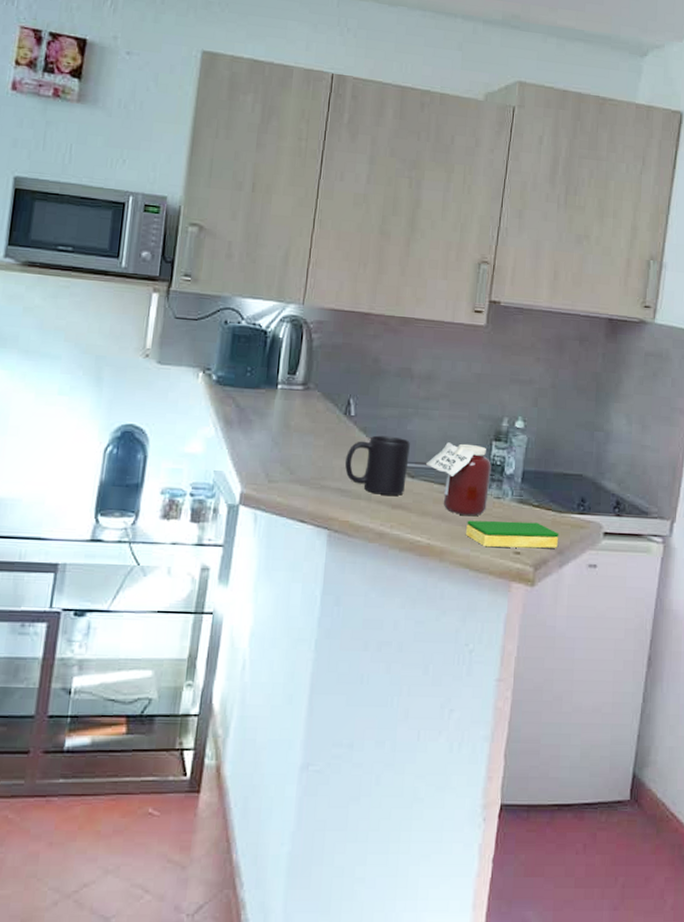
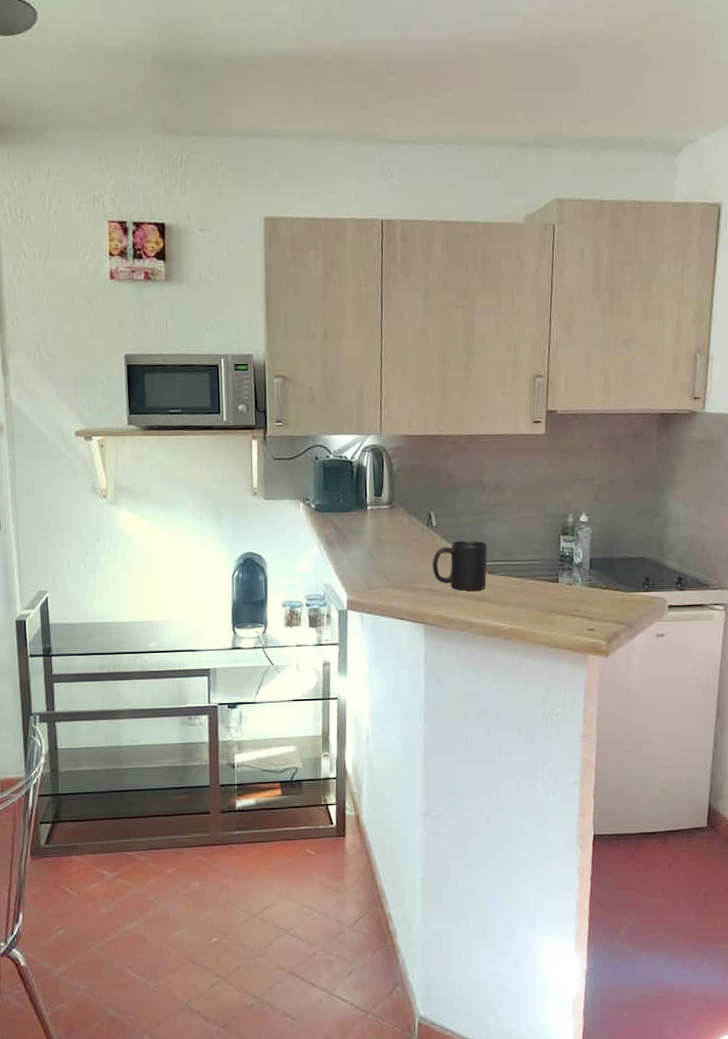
jar: present [425,442,492,516] -> none [502,540,562,602]
dish sponge: present [466,520,559,549] -> none [544,602,628,627]

